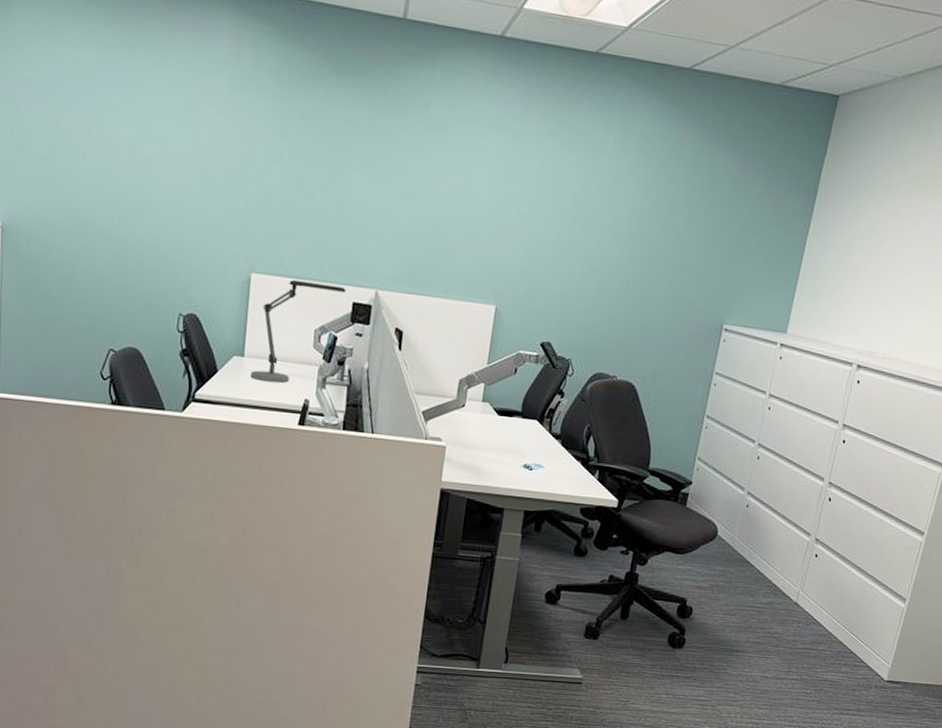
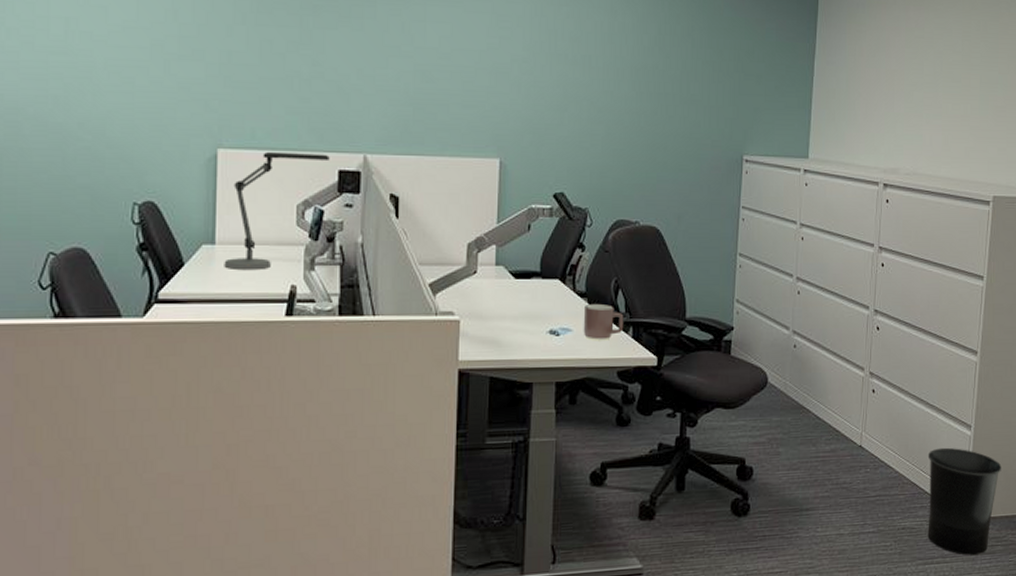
mug: none [553,445,592,480] -> present [583,303,624,341]
waste bin: none [847,614,930,713] -> present [927,447,1002,555]

